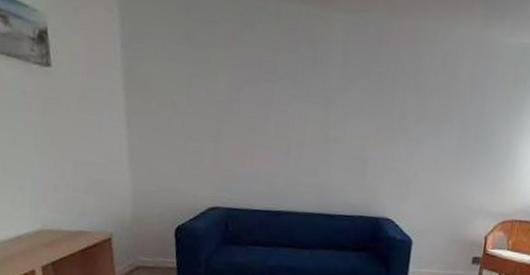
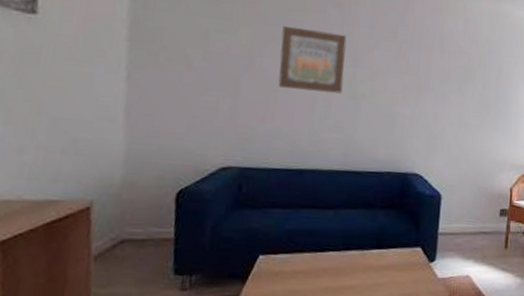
wall art: none [255,68,319,138] -> present [278,26,347,94]

